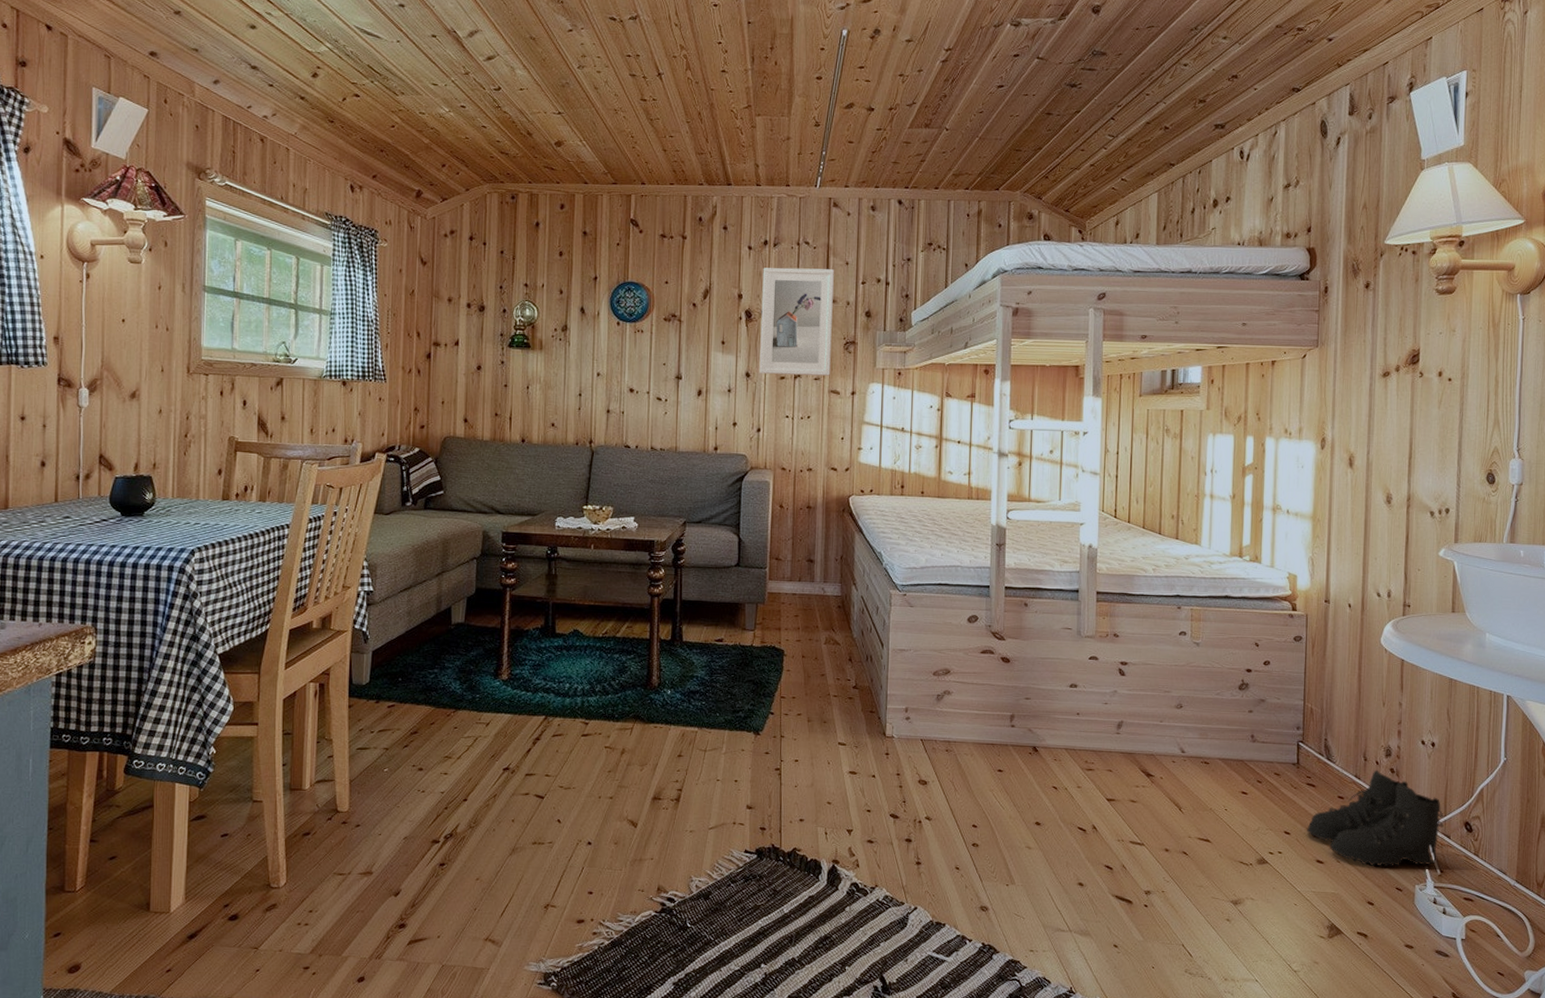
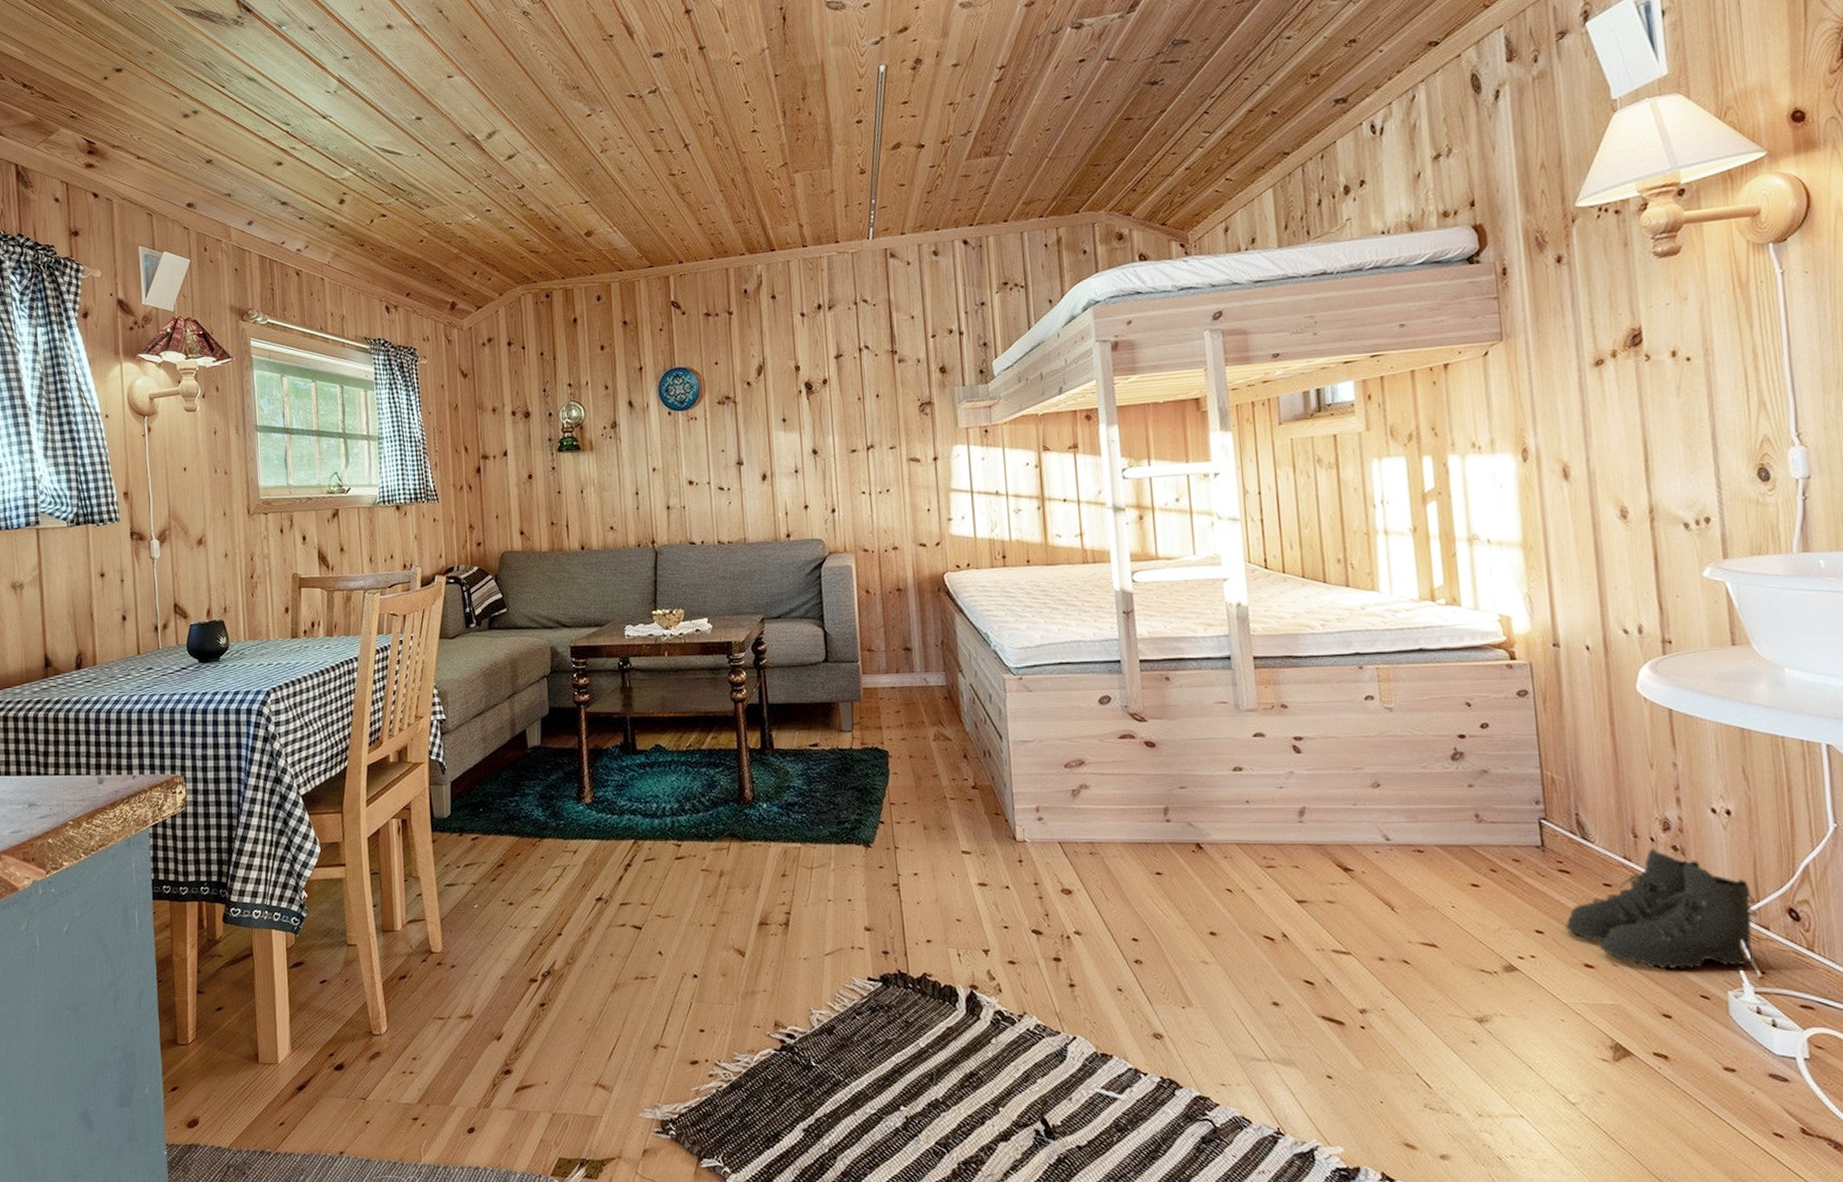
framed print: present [759,267,834,376] -> none [819,326,907,450]

